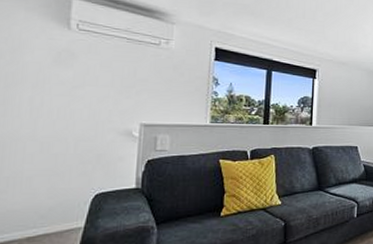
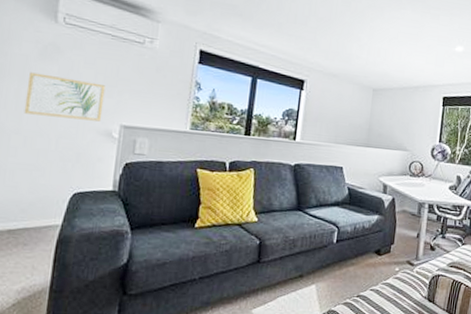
wall art: none [39,79,123,122] -> present [24,72,106,122]

